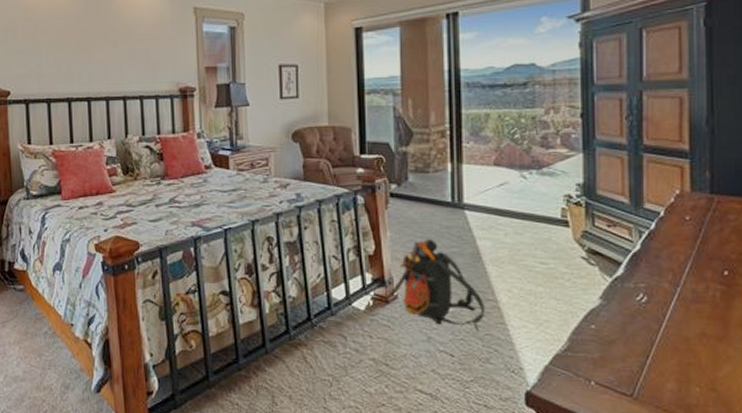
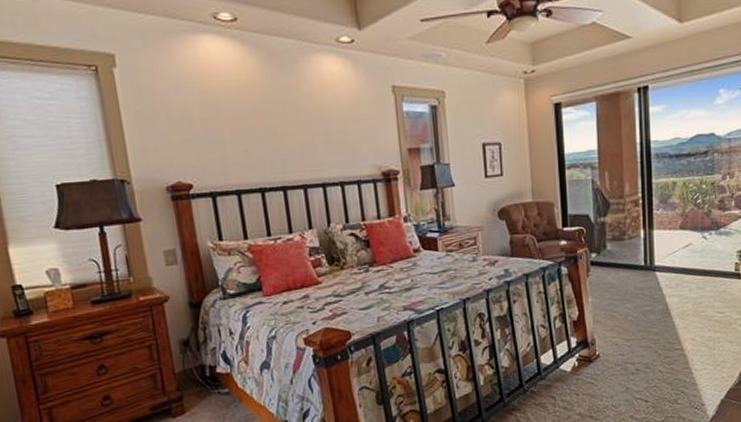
backpack: present [388,238,486,332] -> none [591,300,674,378]

